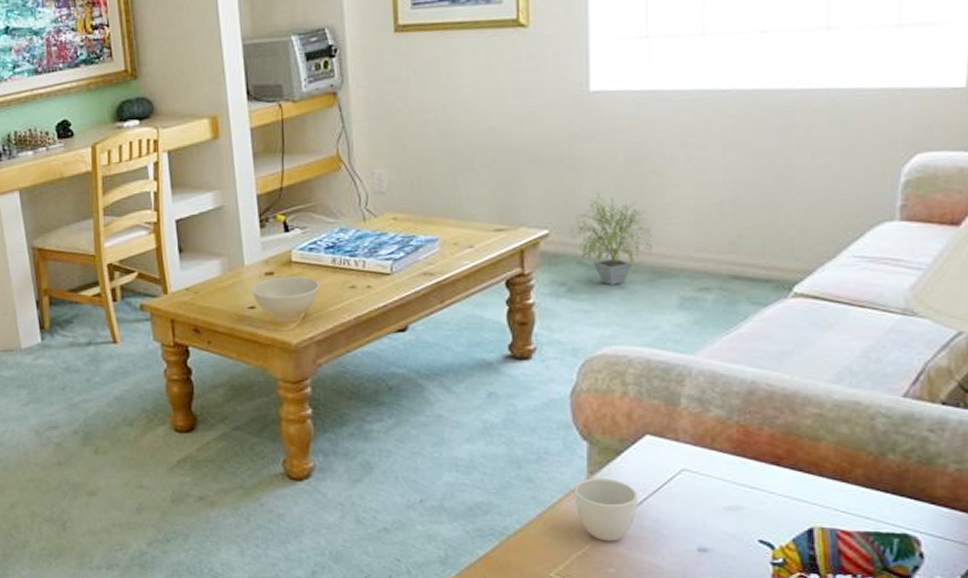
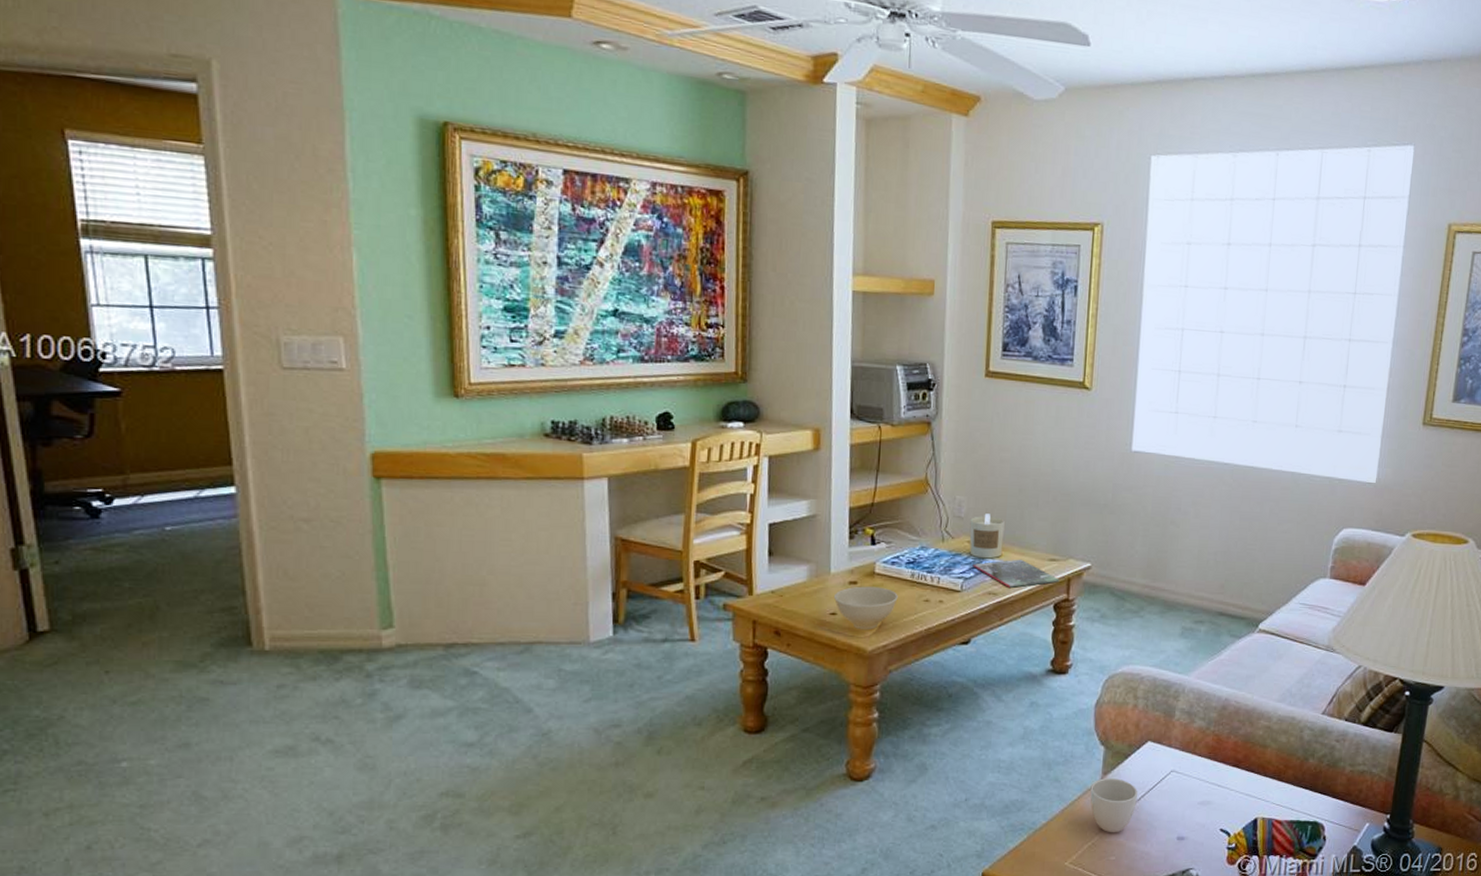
candle: none [393,185,436,236] -> present [969,513,1005,559]
magazine: none [402,232,510,266] -> present [972,559,1060,588]
potted plant: present [568,192,654,285] -> none [1105,535,1167,614]

